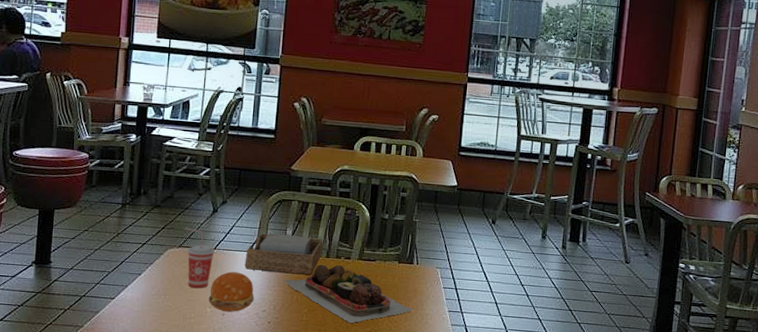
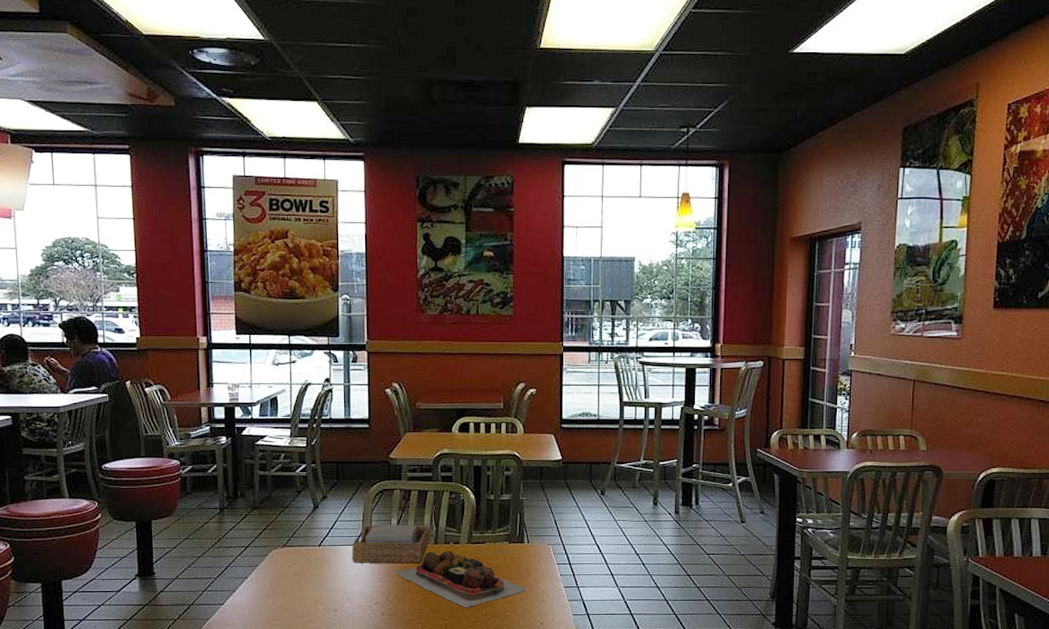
beverage cup: present [184,228,215,289] -> none [286,527,320,587]
burger: present [208,271,255,312] -> none [318,567,365,607]

